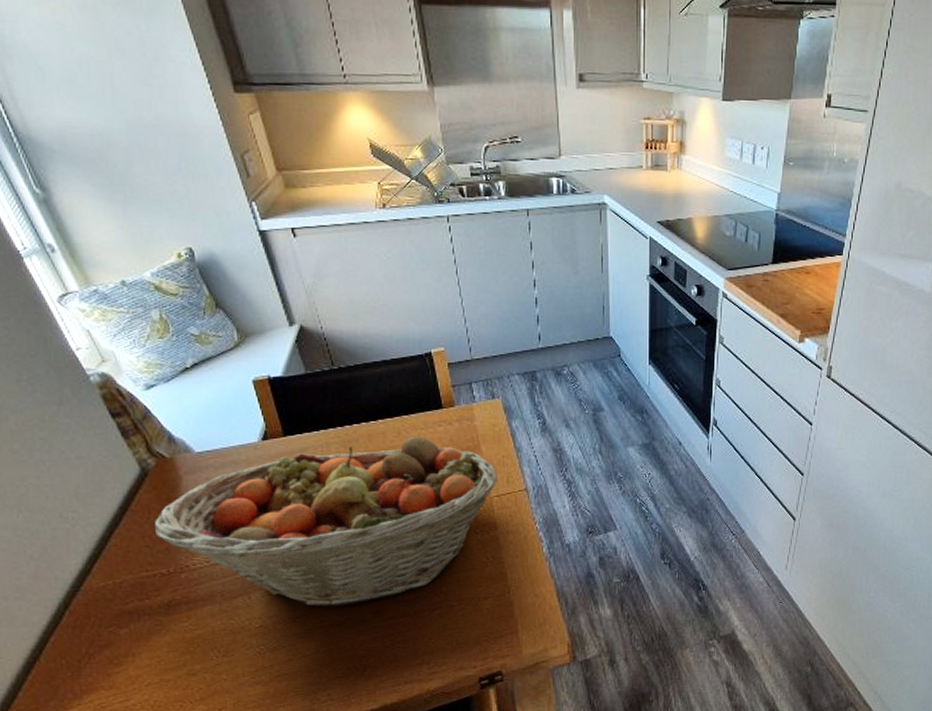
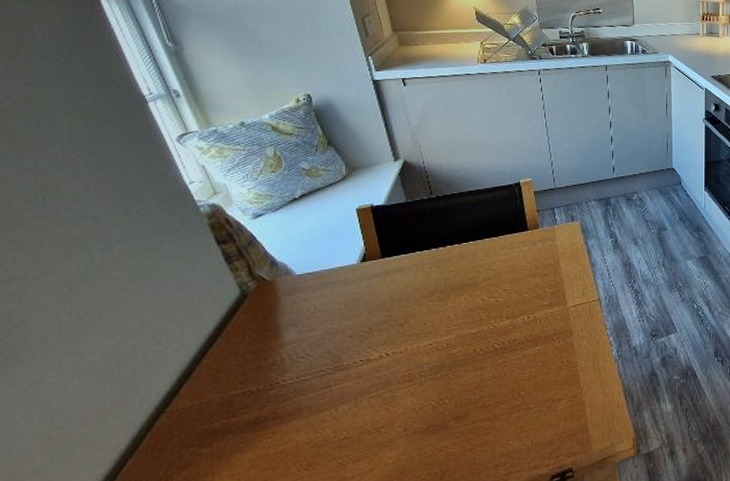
fruit basket: present [155,435,498,608] -> none [249,254,574,417]

